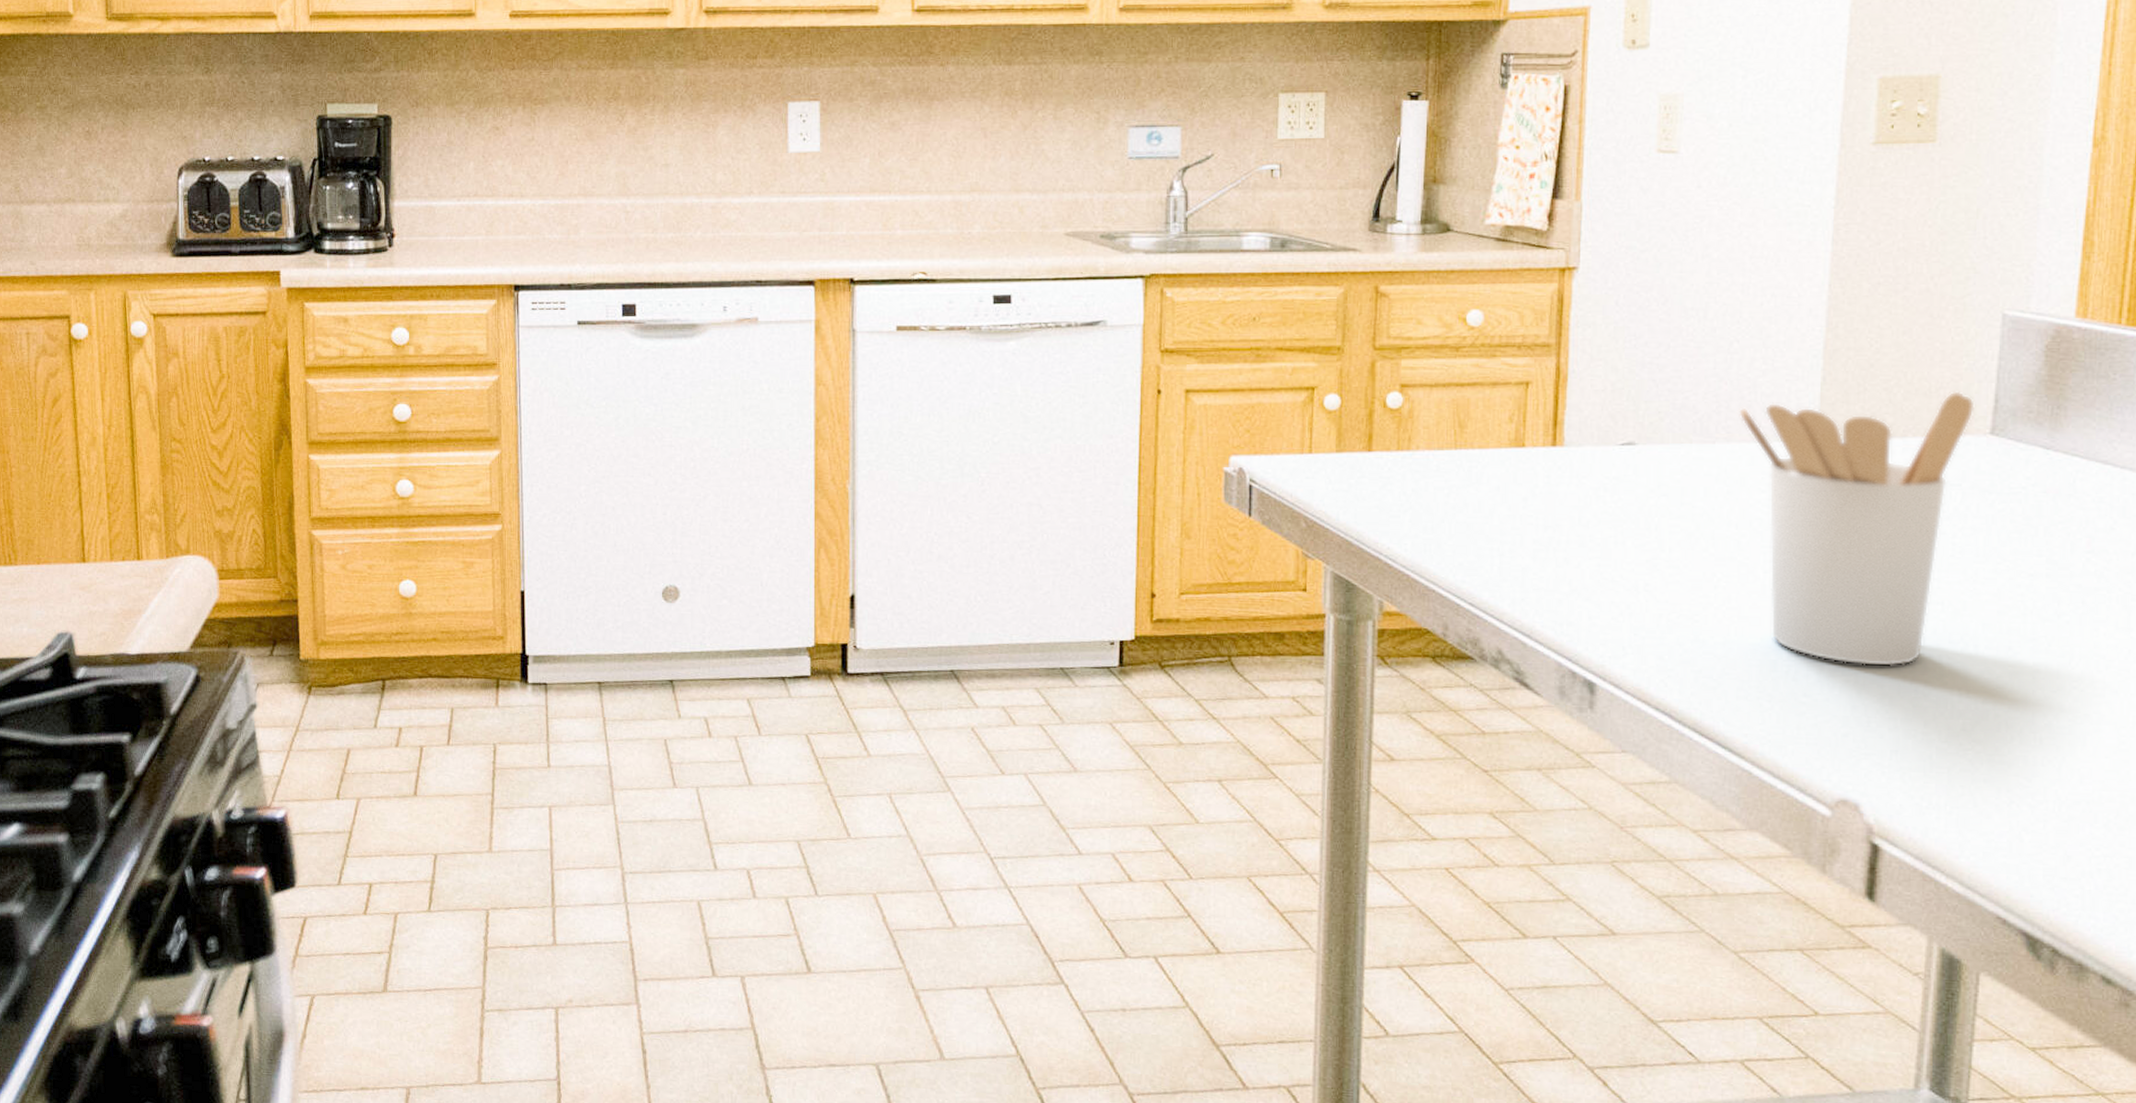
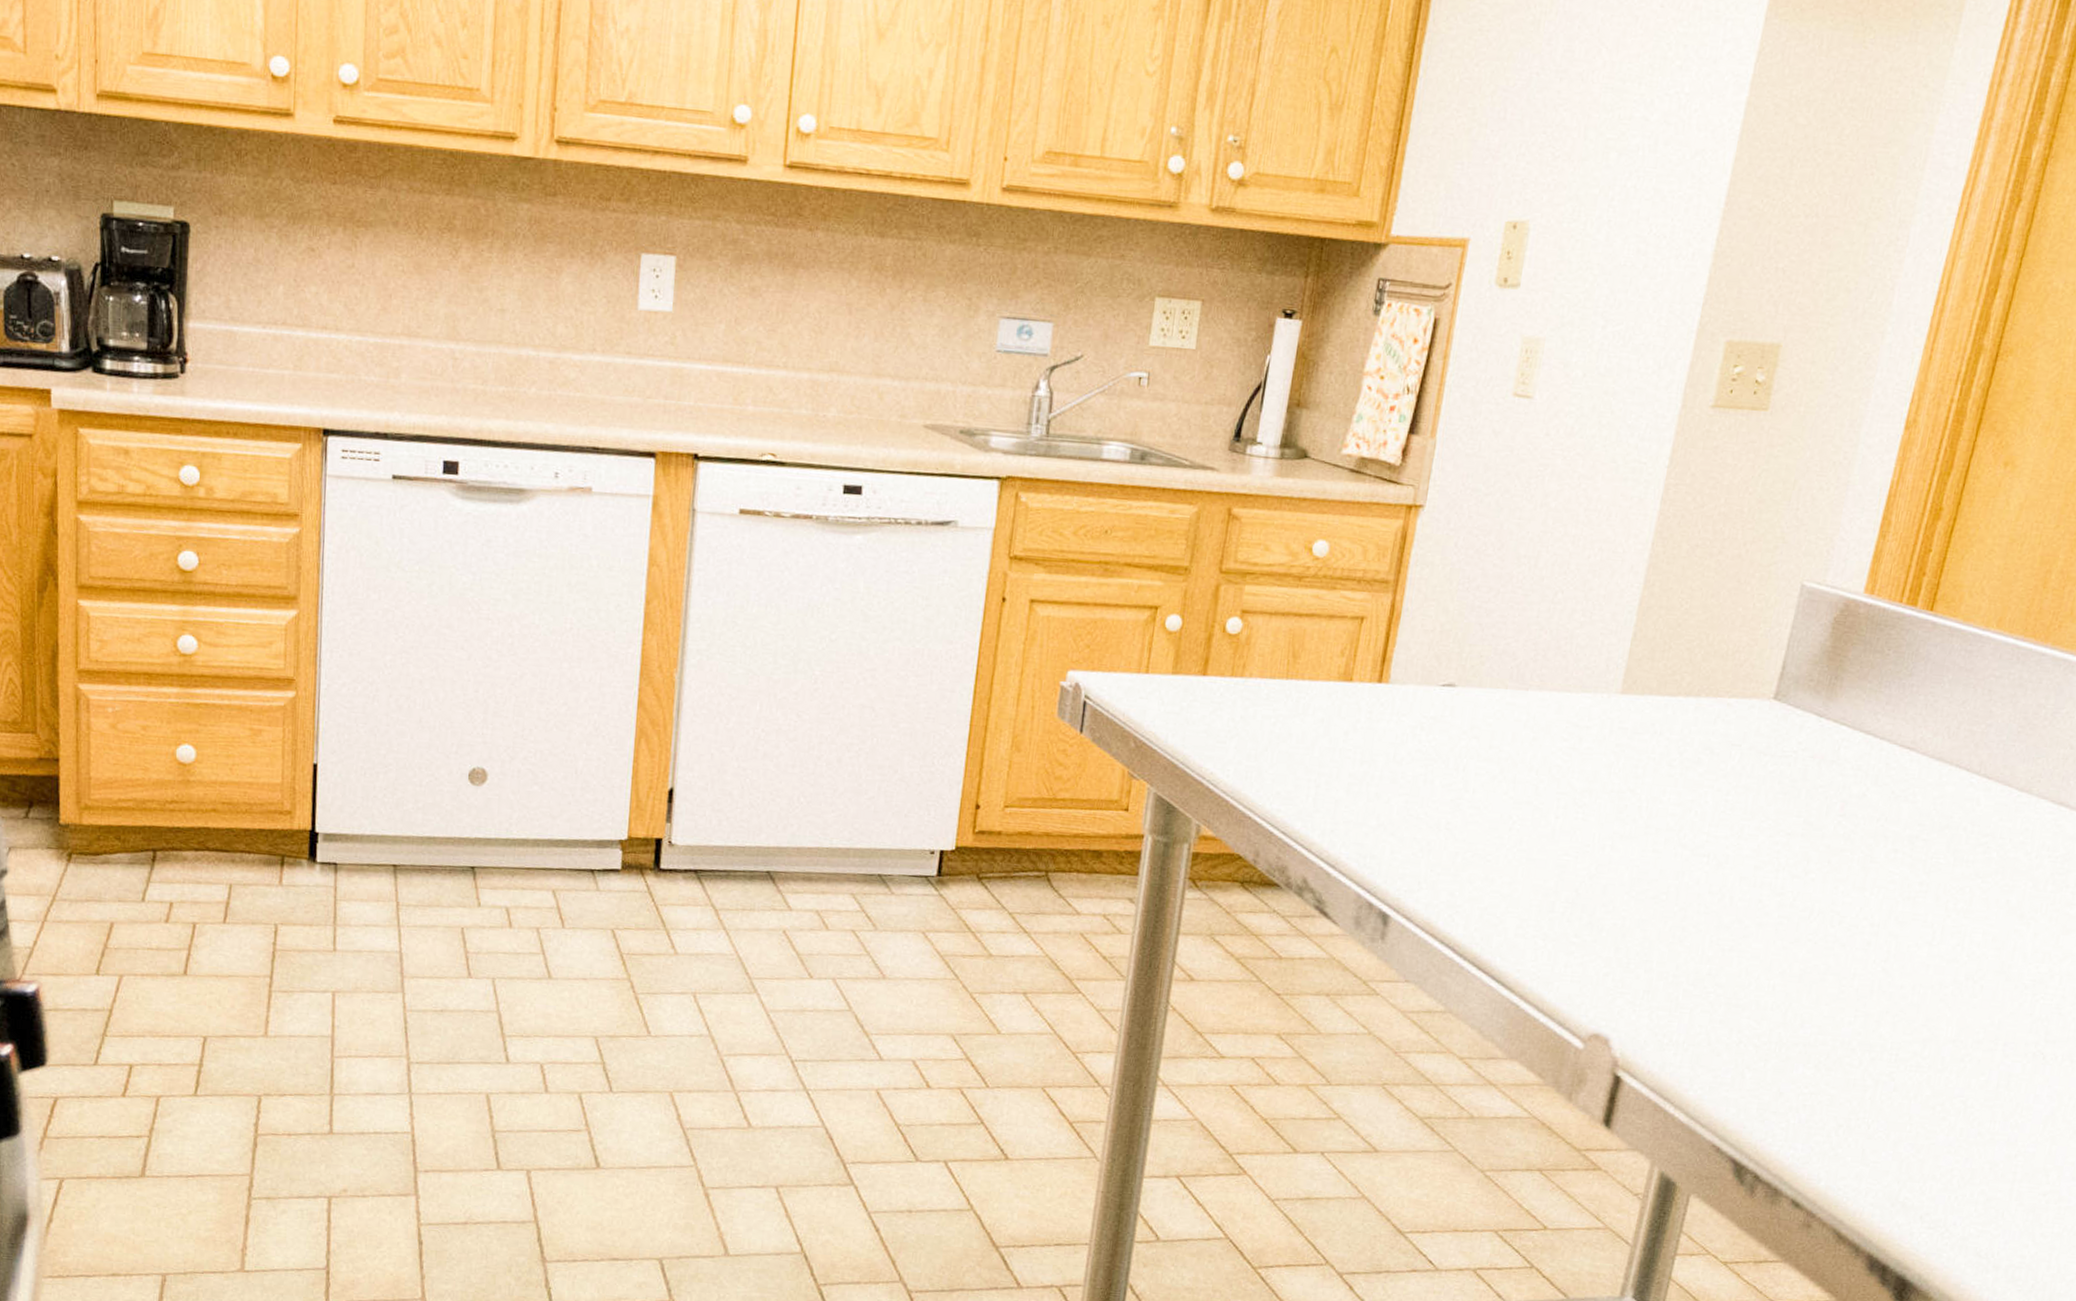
utensil holder: present [1739,391,1975,667] -> none [1553,654,1765,913]

